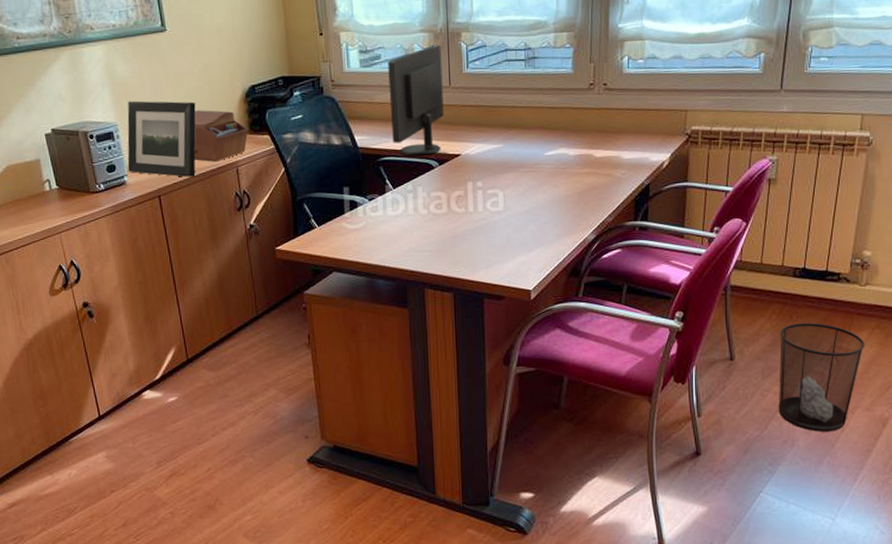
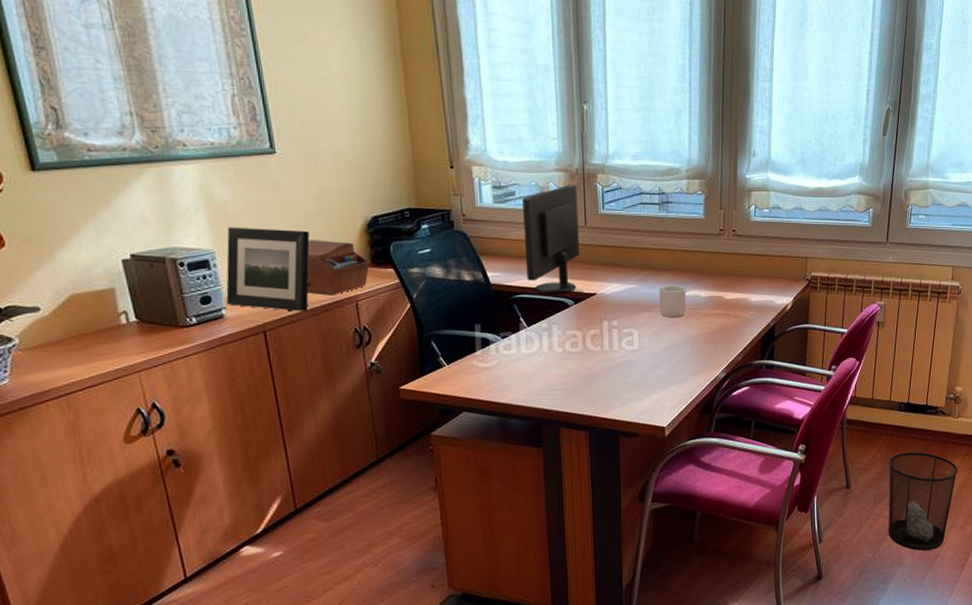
mug: none [525,144,554,178] -> present [659,285,687,318]

